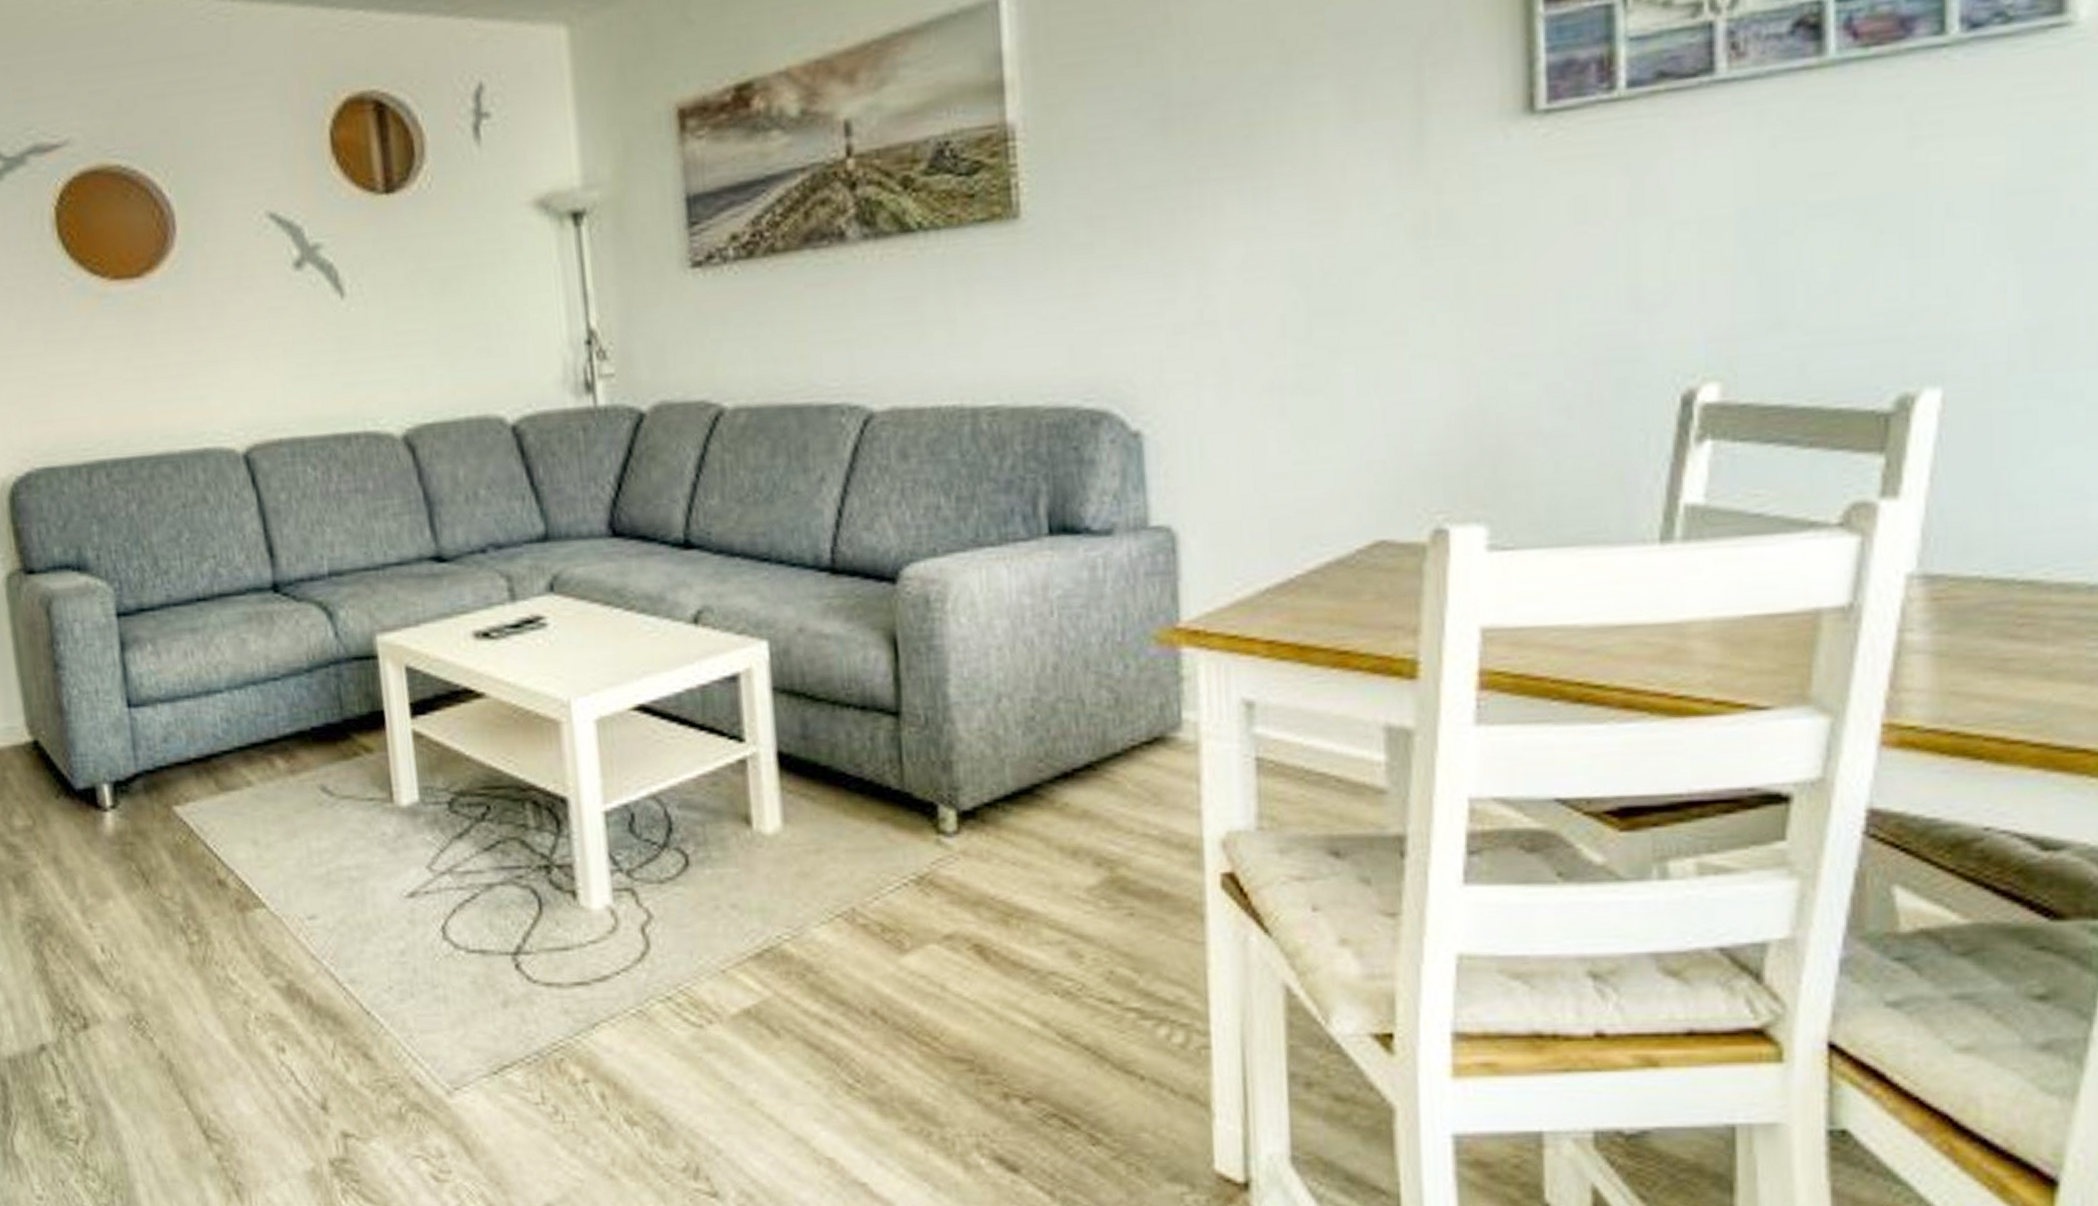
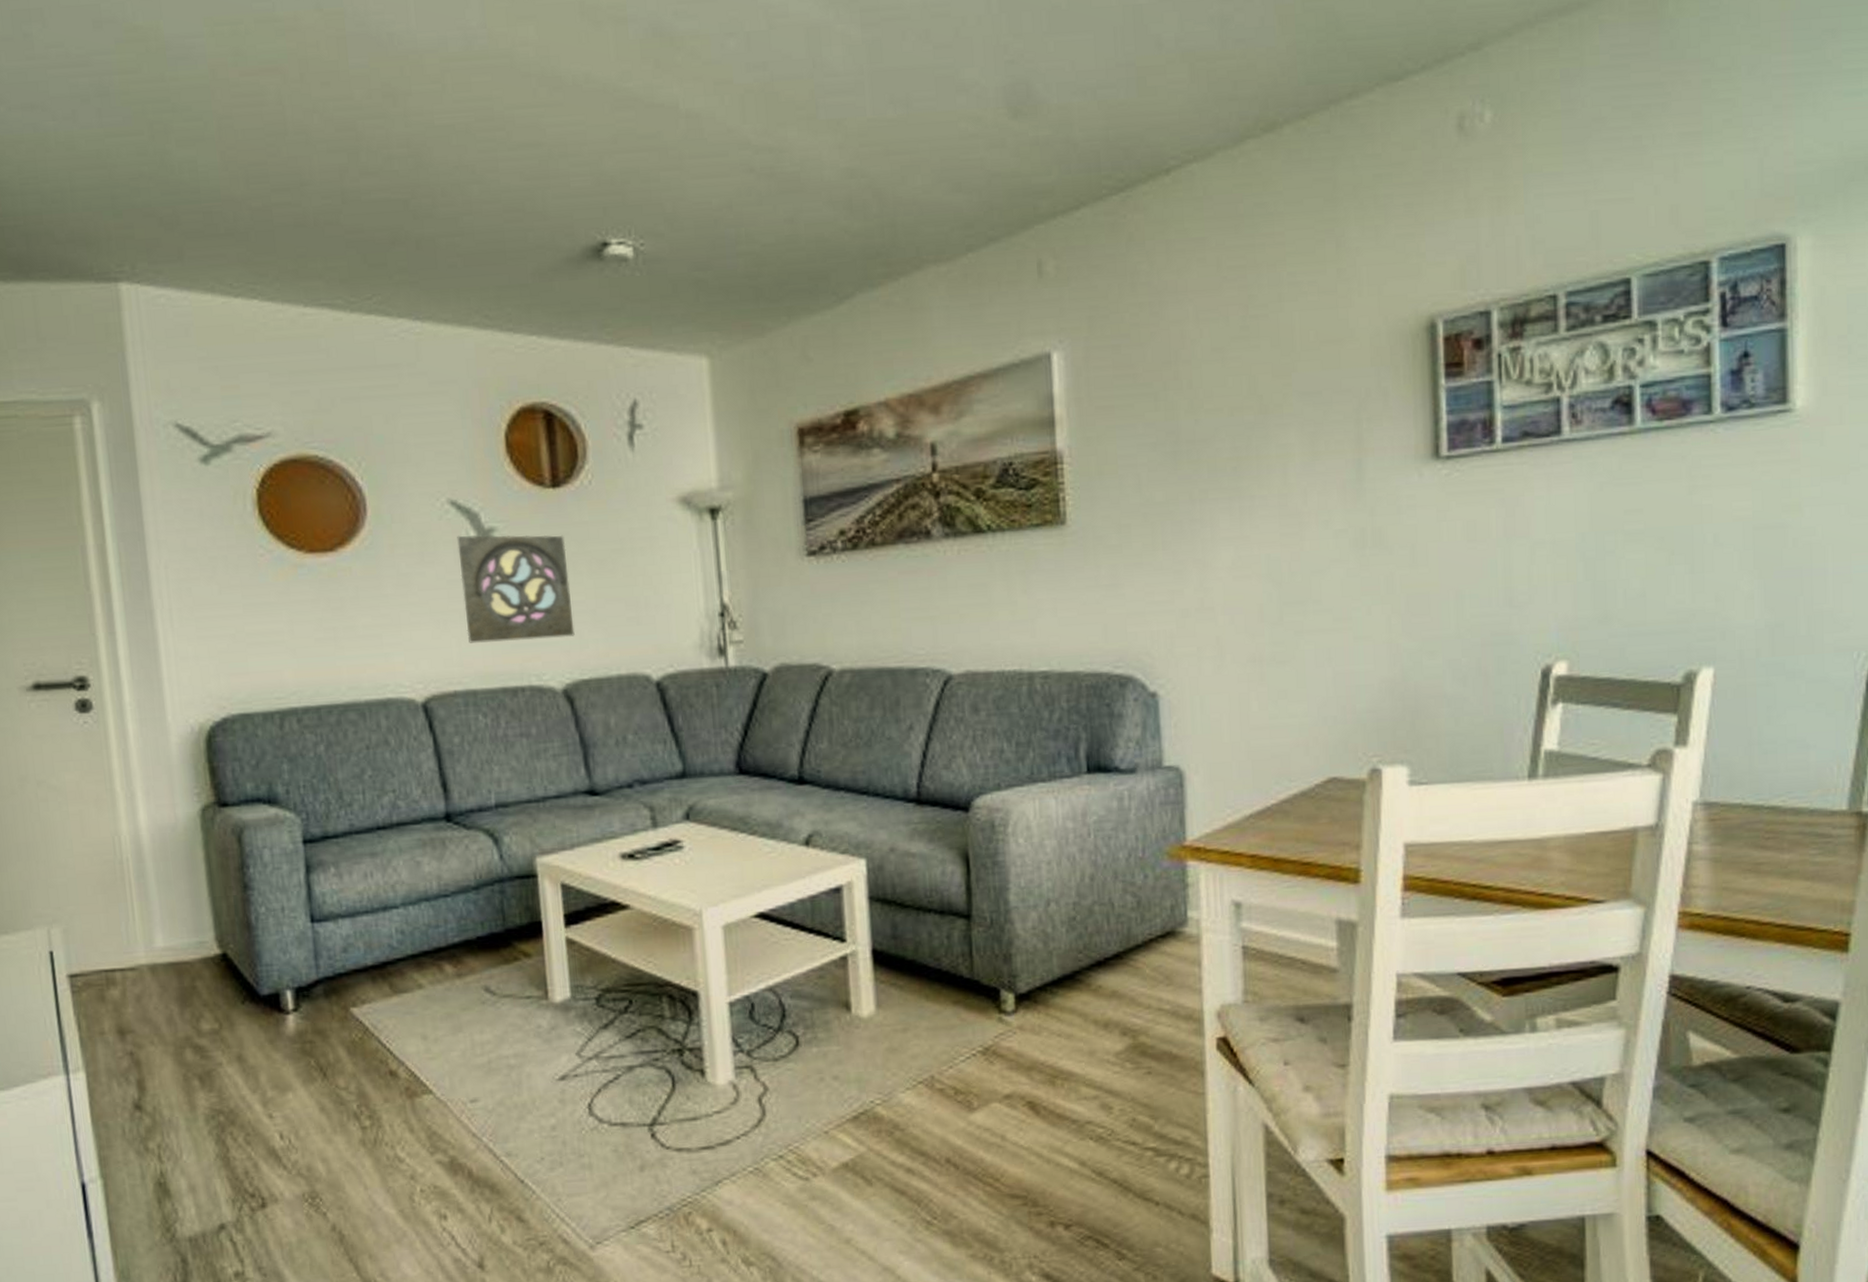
wall ornament: none [278,250,415,382] -> present [457,535,575,643]

